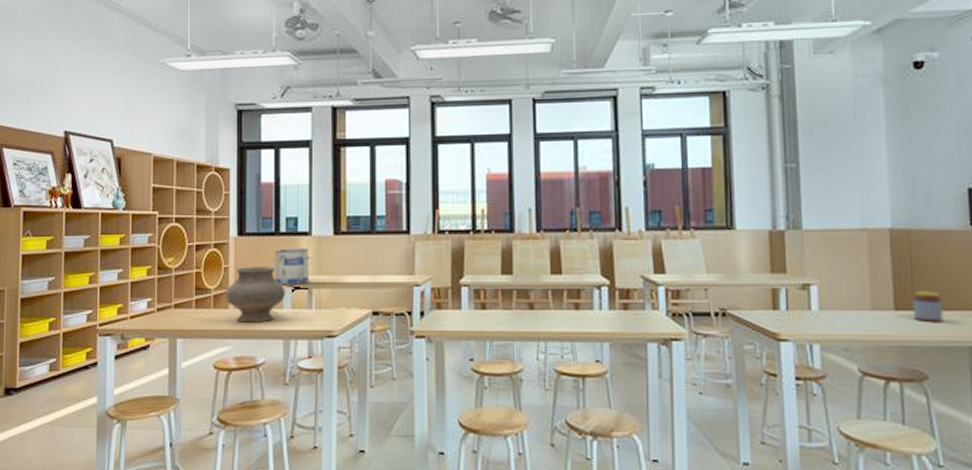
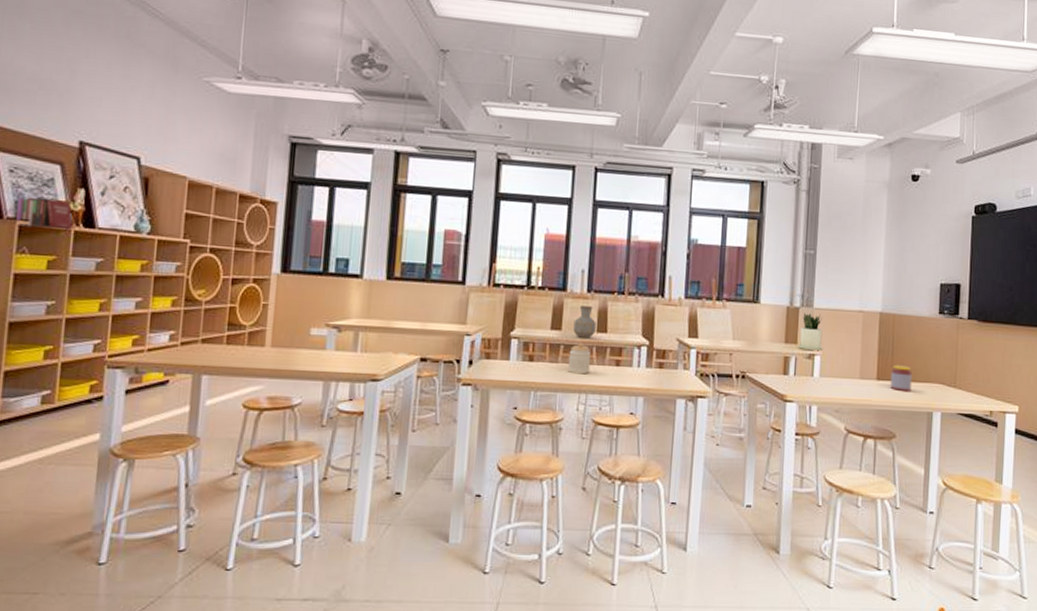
books: none [20,185,65,213] -> present [14,197,74,230]
ceramic pot: present [225,267,285,323] -> none [261,305,329,363]
paint can: present [273,248,313,285] -> none [318,289,362,327]
jar: none [523,286,547,321] -> present [568,342,591,375]
vase: none [525,247,549,281] -> present [573,306,596,338]
planter: none [786,236,820,280] -> present [797,313,823,352]

